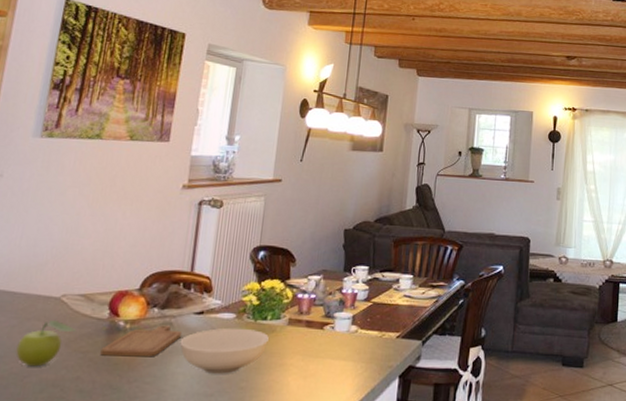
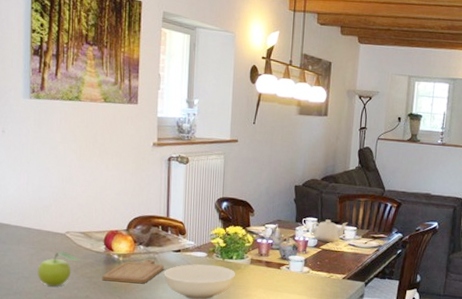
teapot: none [359,267,404,294] -> present [310,219,349,243]

